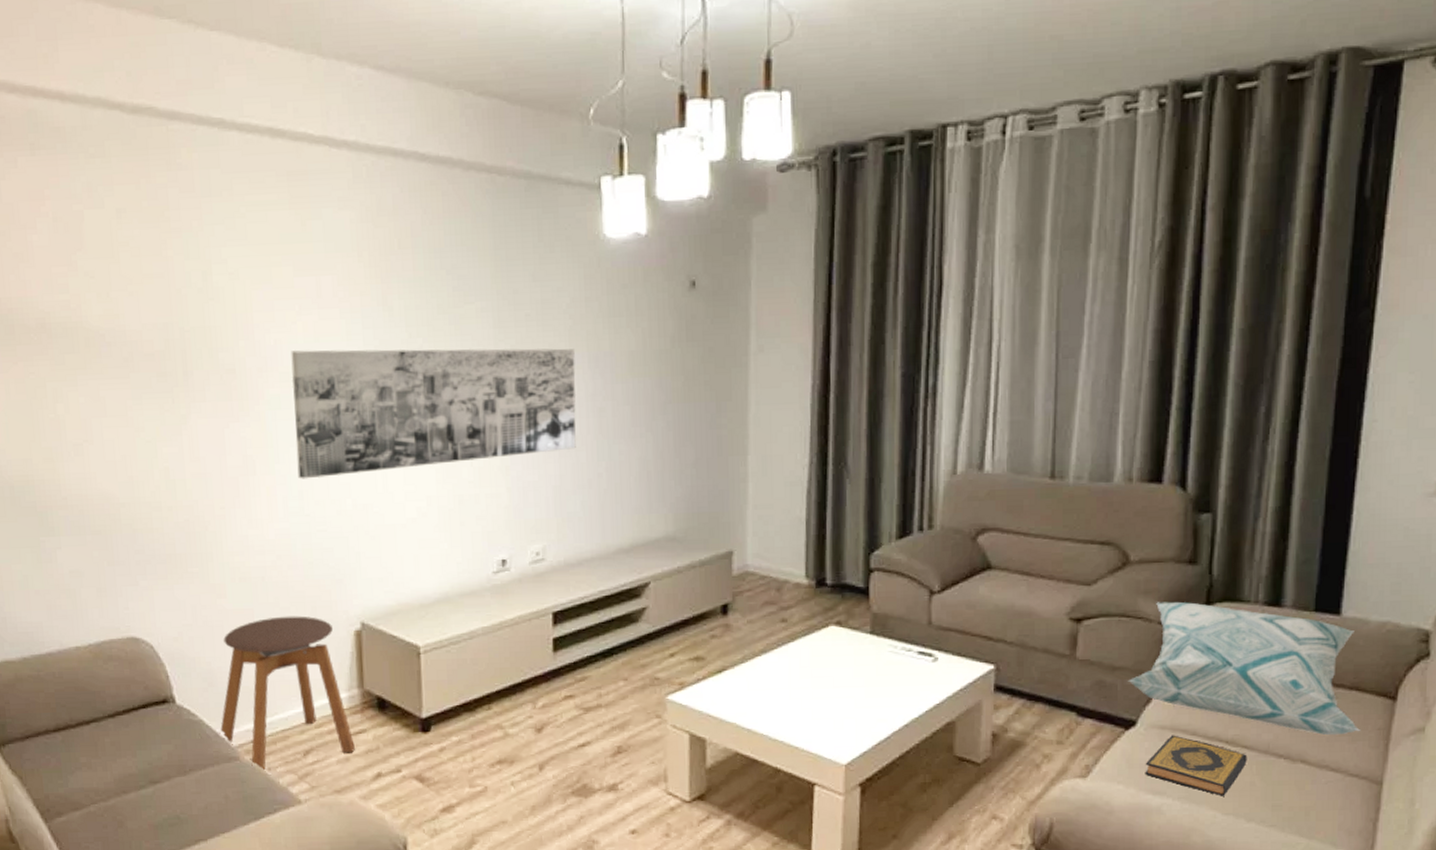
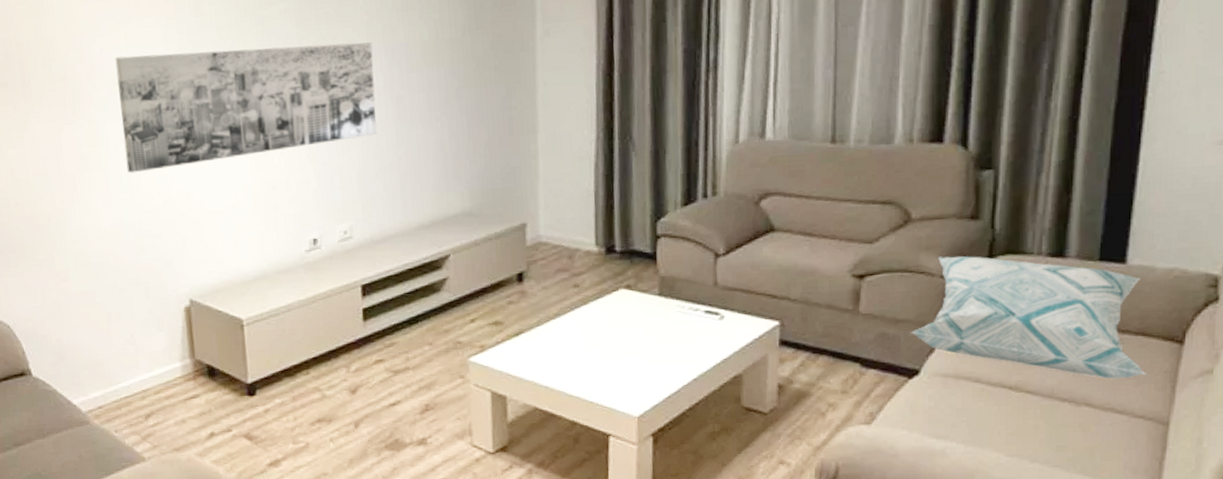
stool: present [219,616,356,771] -> none [70,295,191,433]
hardback book: present [1145,735,1247,796] -> none [928,382,1031,439]

